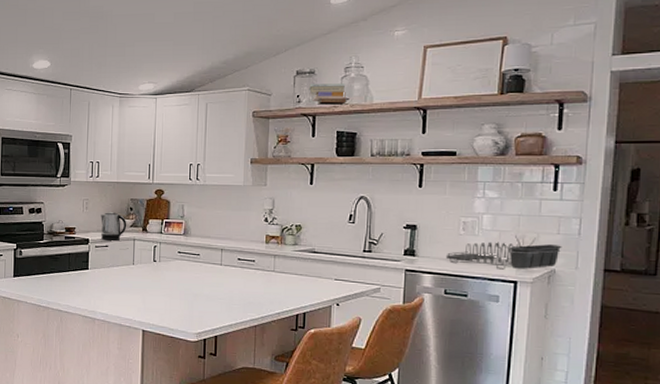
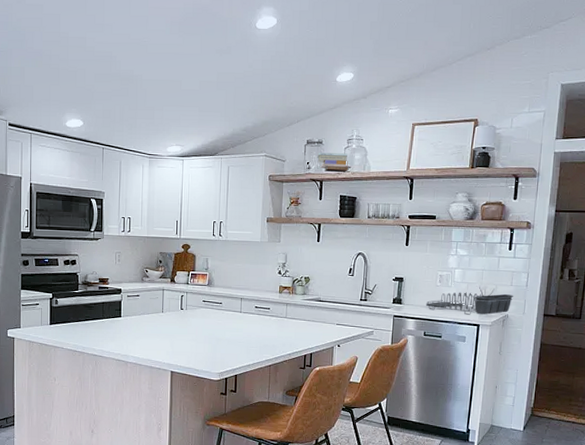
kettle: present [101,212,127,241] -> none [132,264,157,290]

